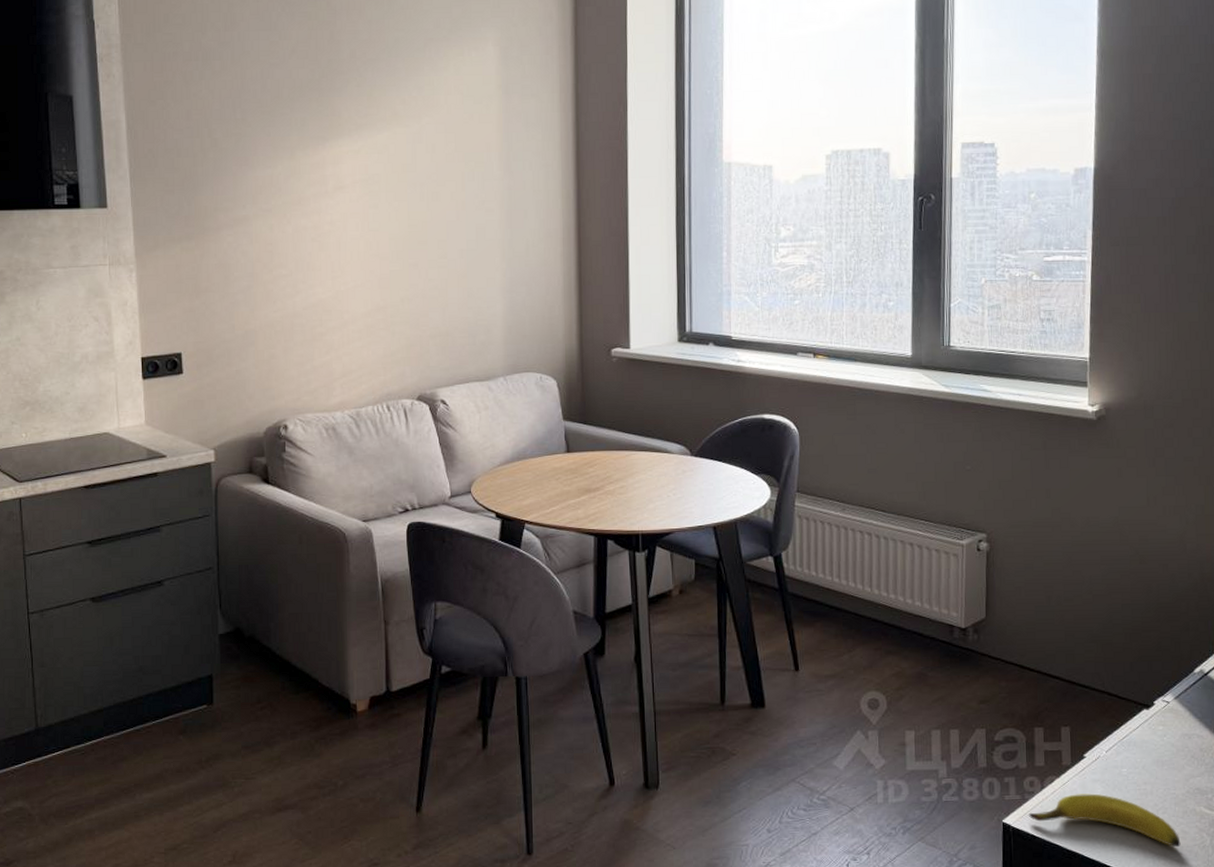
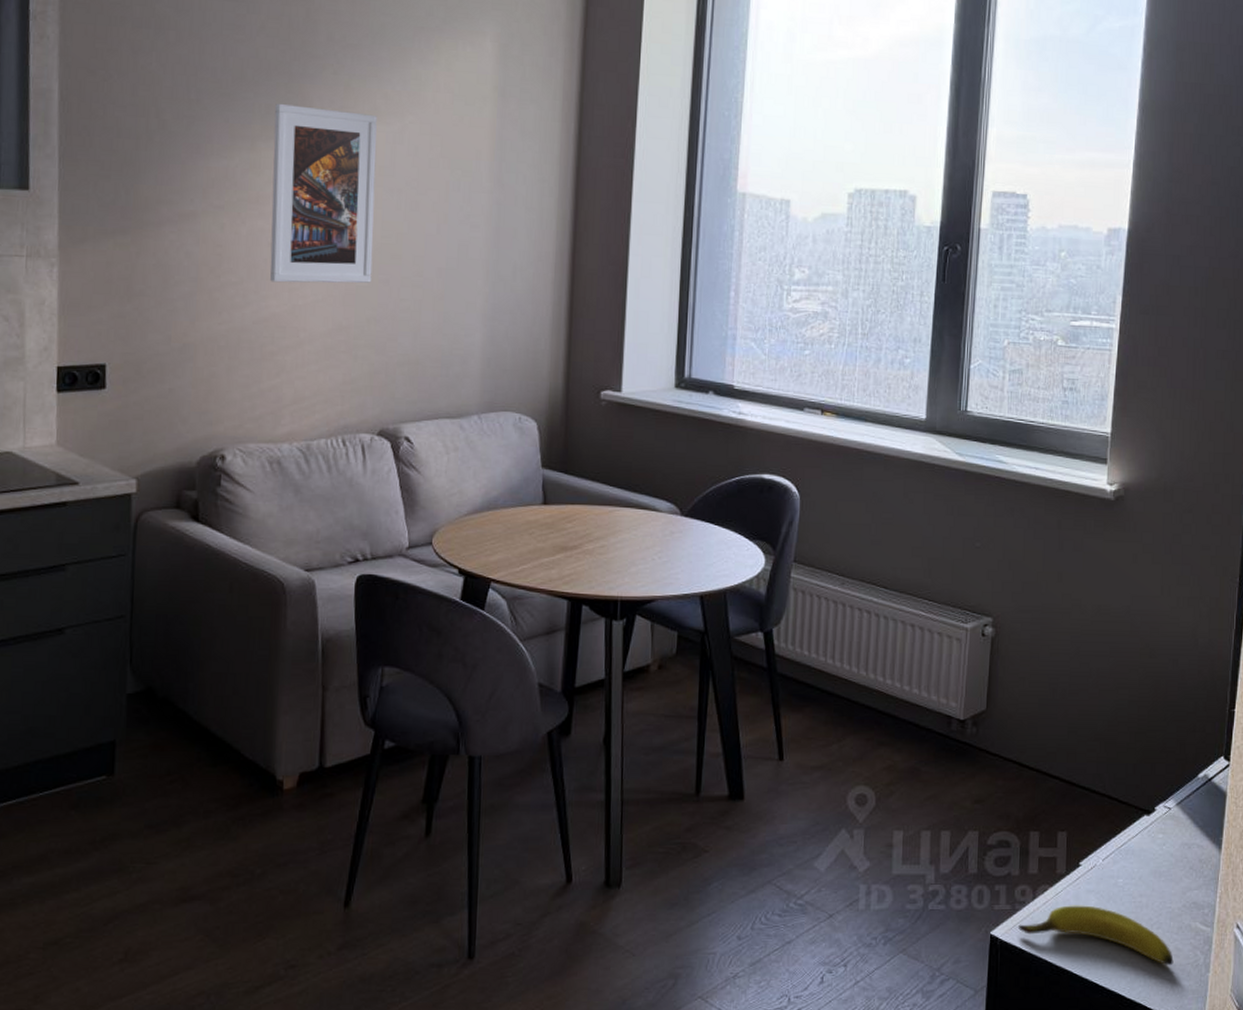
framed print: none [309,116,403,272] -> present [269,103,377,284]

